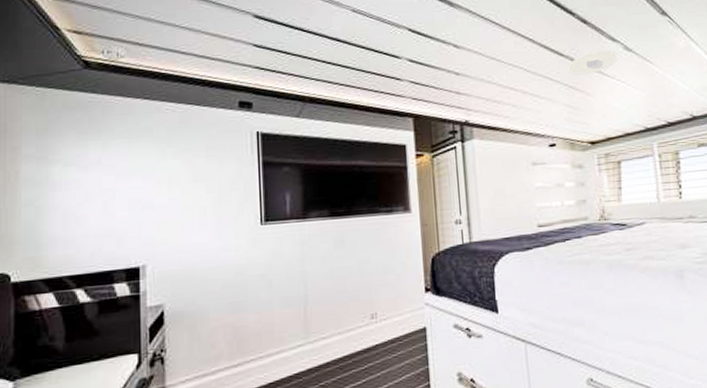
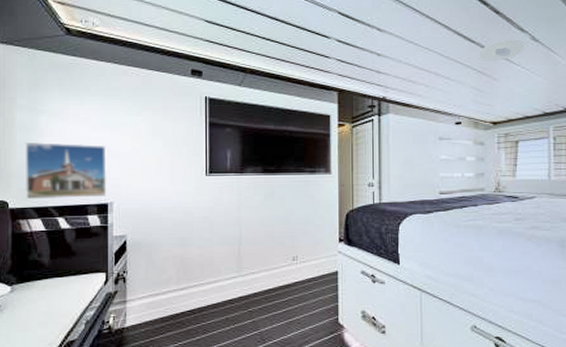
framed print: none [31,196,139,269] -> present [24,142,108,200]

